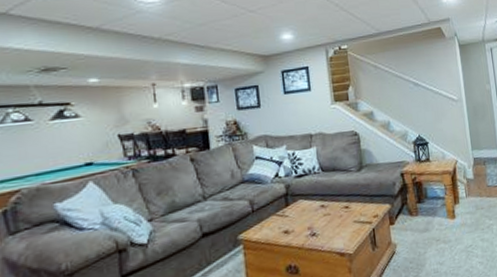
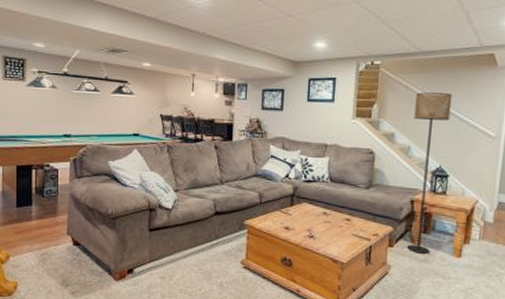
floor lamp: none [384,67,428,225] -> present [407,92,453,254]

